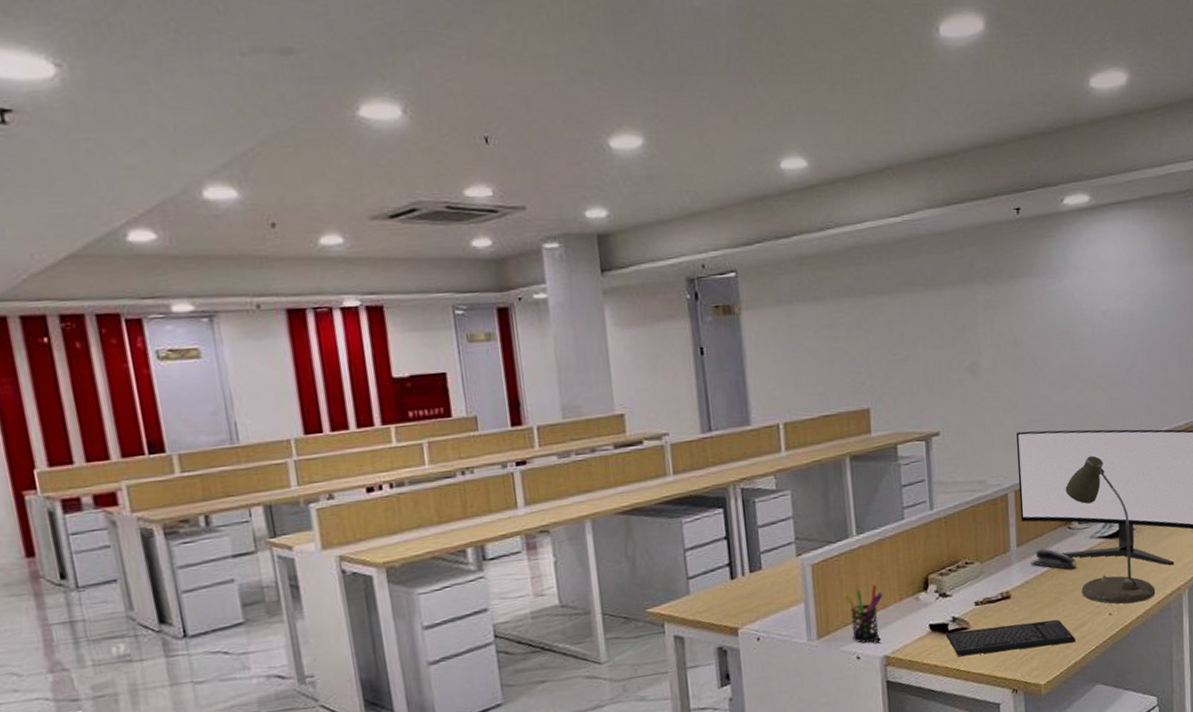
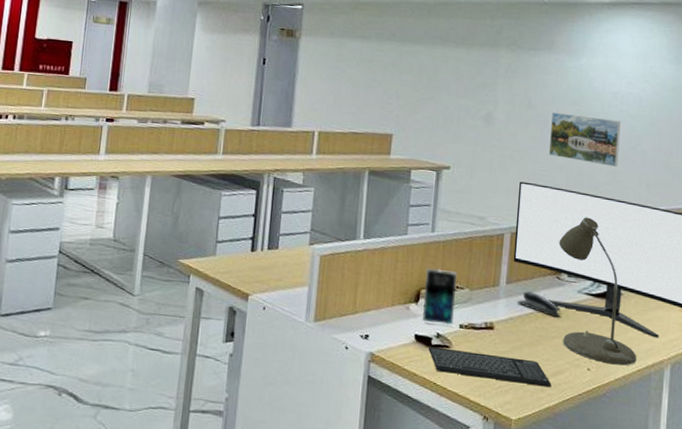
pen holder: present [844,584,883,643] -> none [343,286,378,337]
smartphone: none [931,547,967,609] -> present [422,269,458,326]
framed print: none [1041,342,1116,397] -> present [548,113,621,167]

